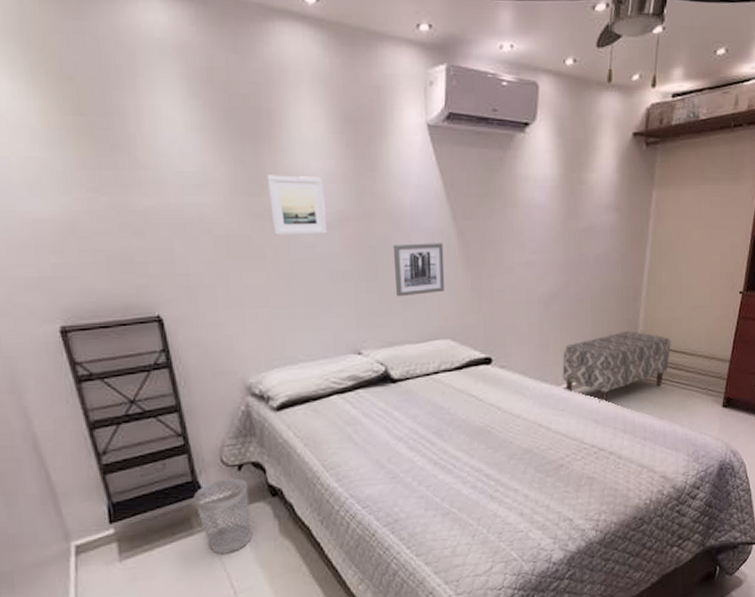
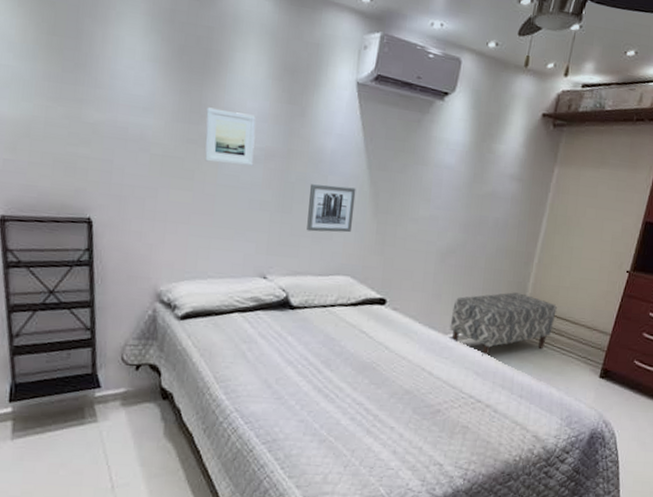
wastebasket: present [193,478,252,554] -> none [90,376,142,448]

